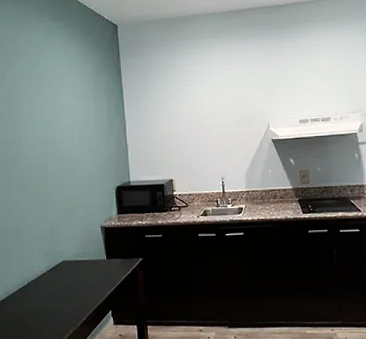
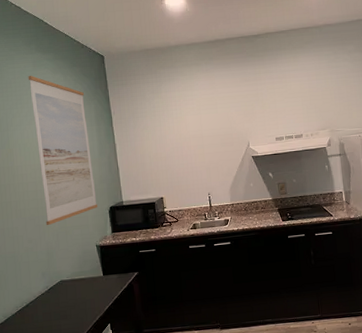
wall art: none [39,45,105,202] -> present [28,76,98,225]

